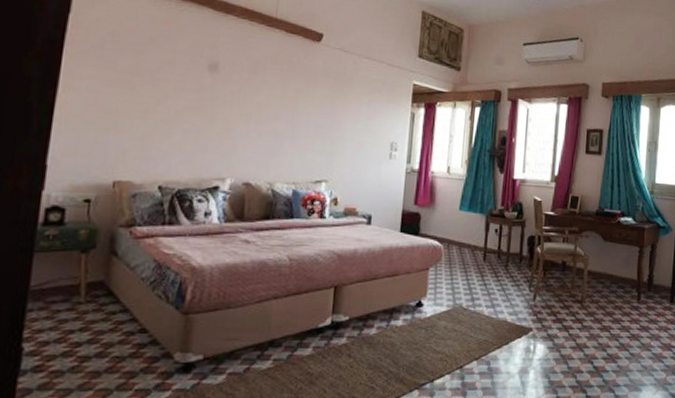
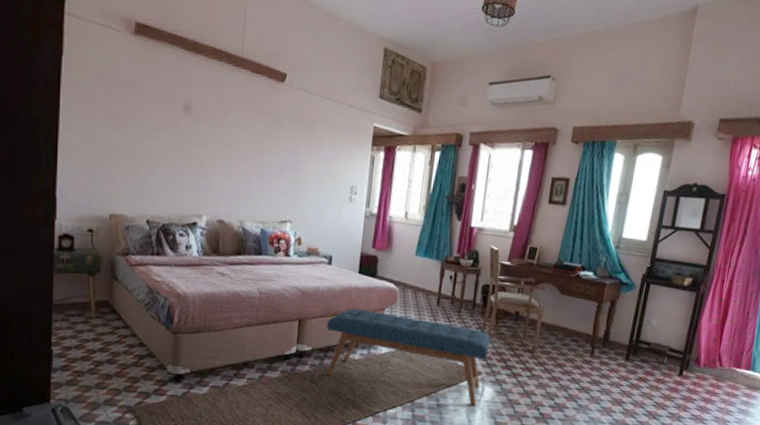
bench: none [365,270,540,367] -> present [326,308,491,407]

